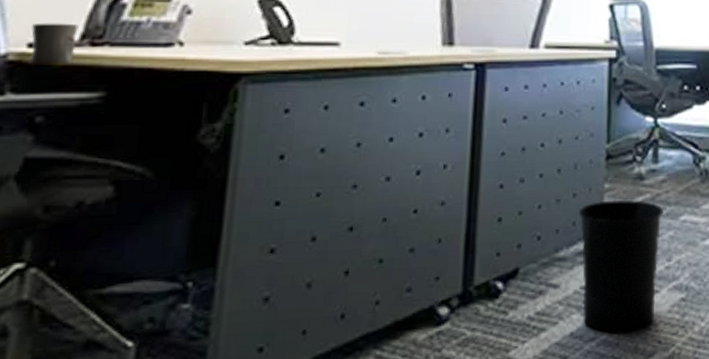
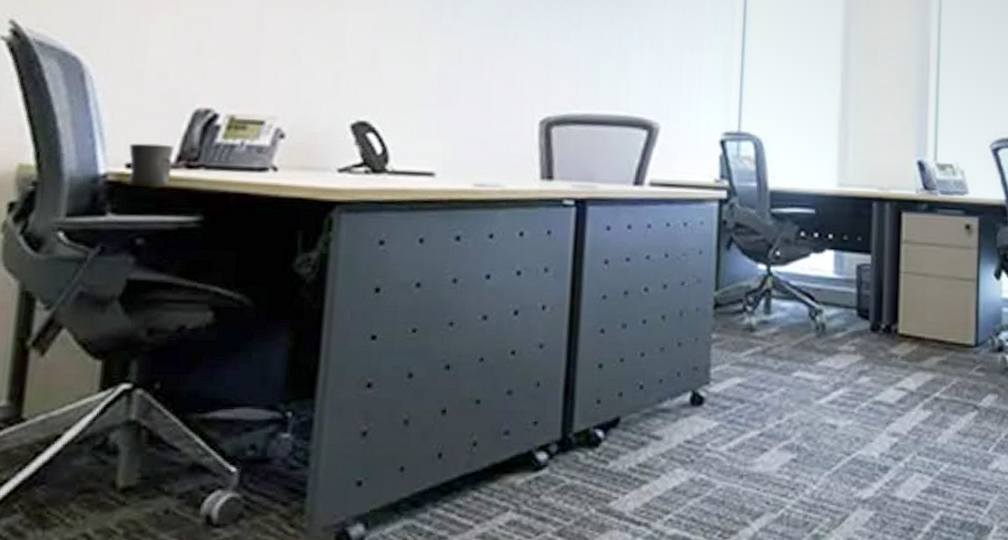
waste bin: present [578,199,663,334] -> none [683,351,775,492]

